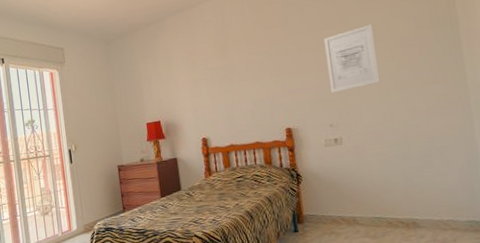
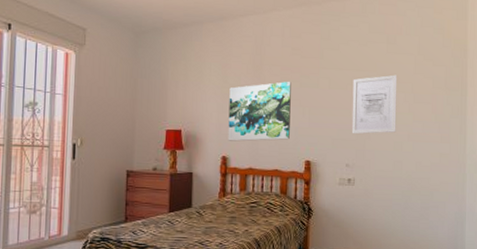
wall art: none [199,55,266,123] -> present [228,82,291,142]

